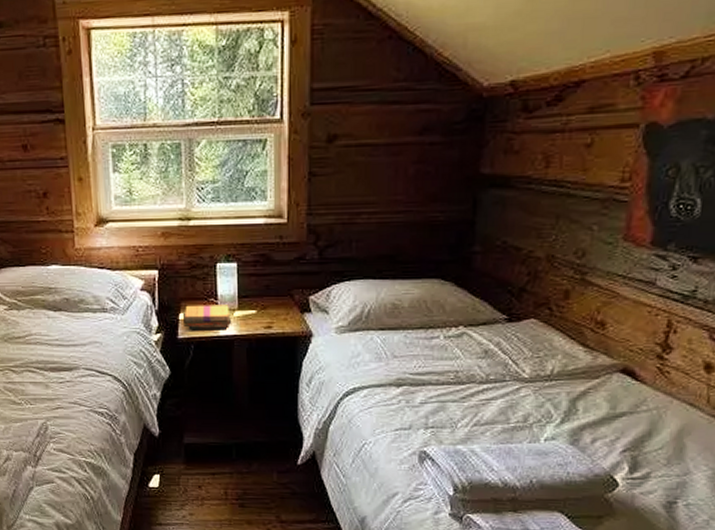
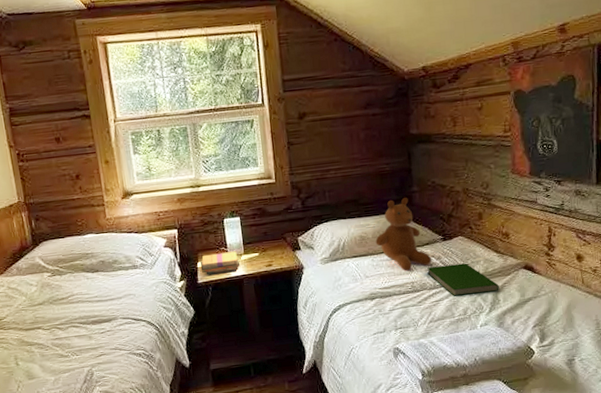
teddy bear: none [412,260,489,356] -> present [375,198,432,271]
hardcover book: none [479,355,580,397] -> present [427,263,499,296]

